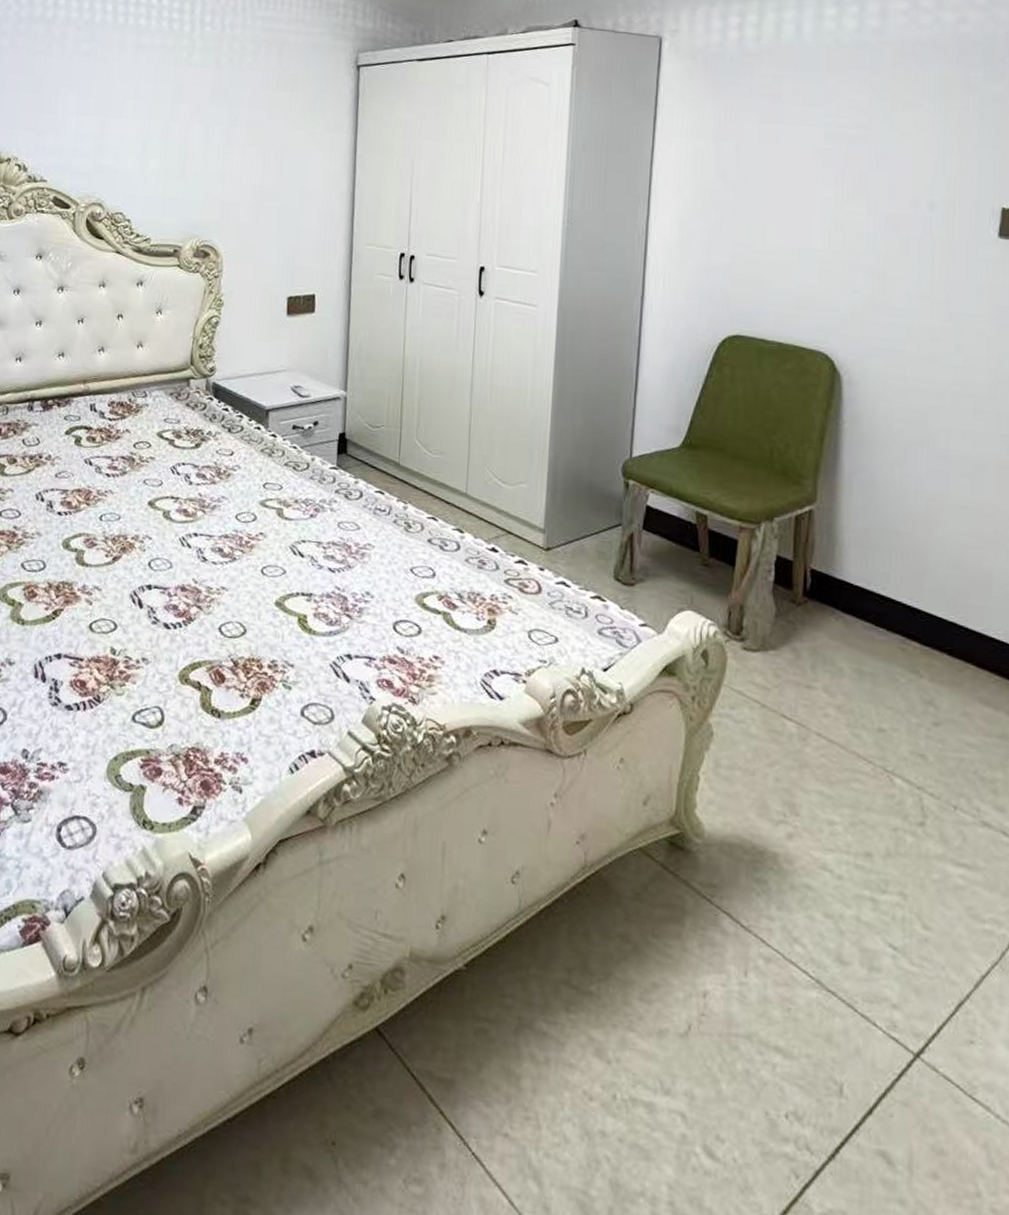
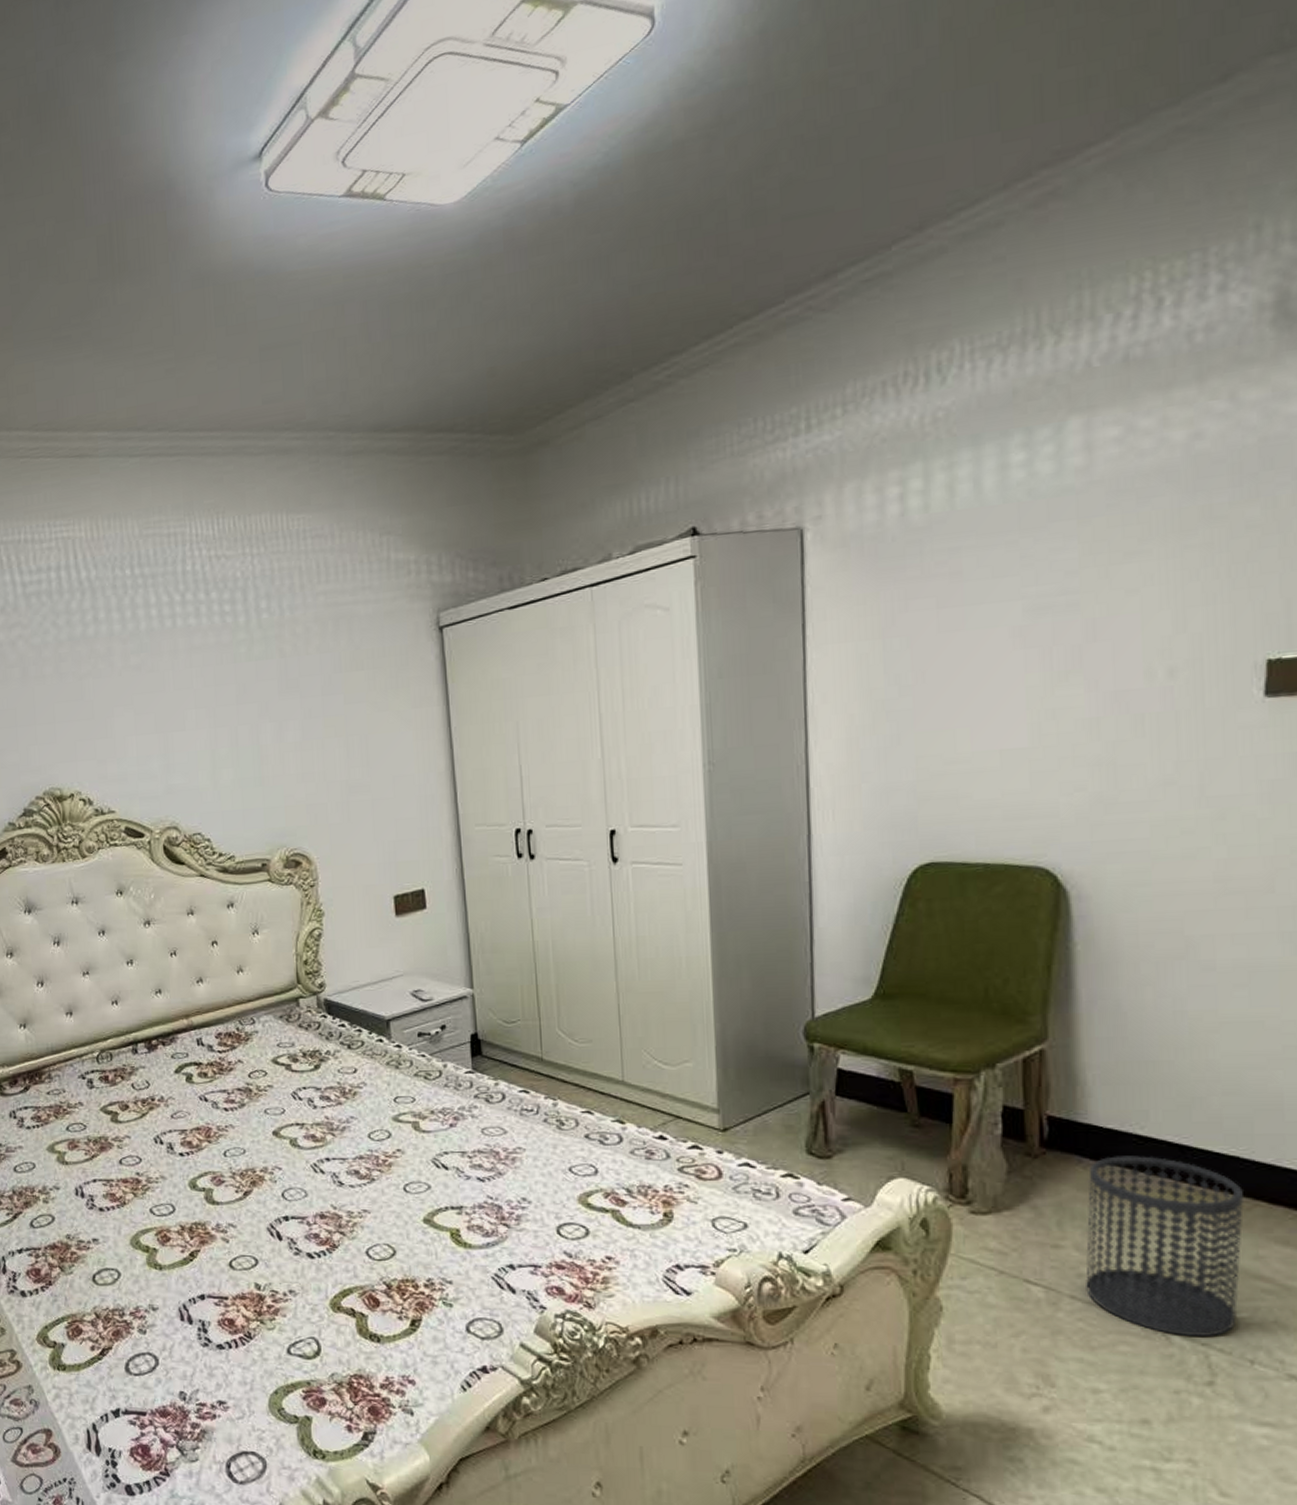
wastebasket: none [830,611,957,782] -> present [1086,1156,1244,1337]

